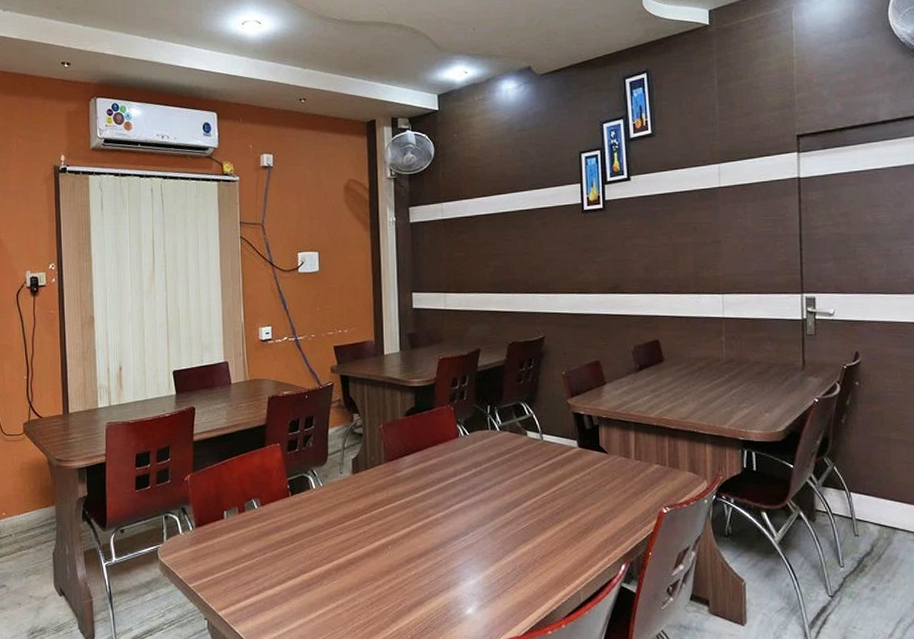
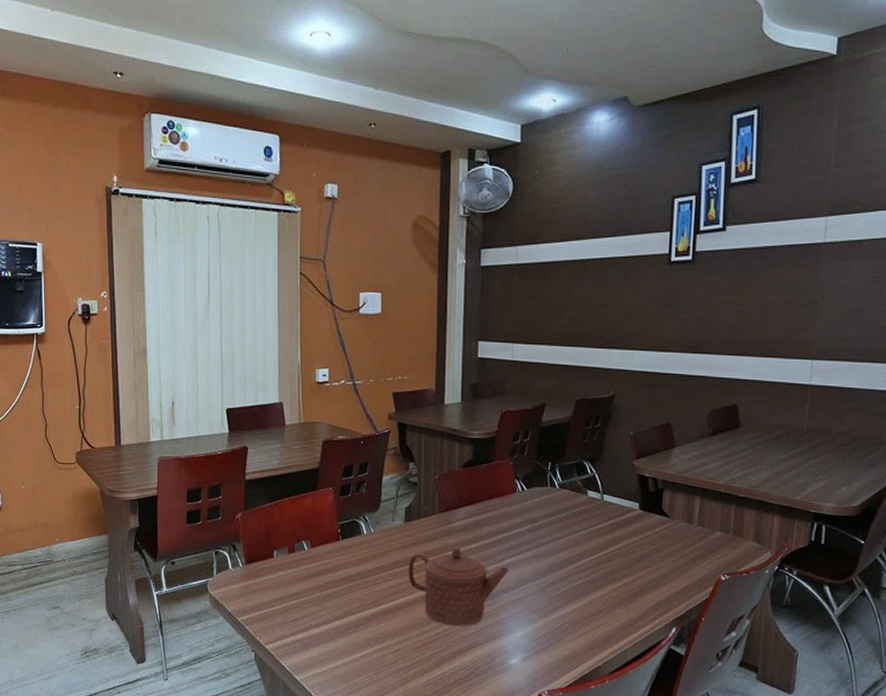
teapot: none [358,496,458,579] -> present [408,547,509,627]

